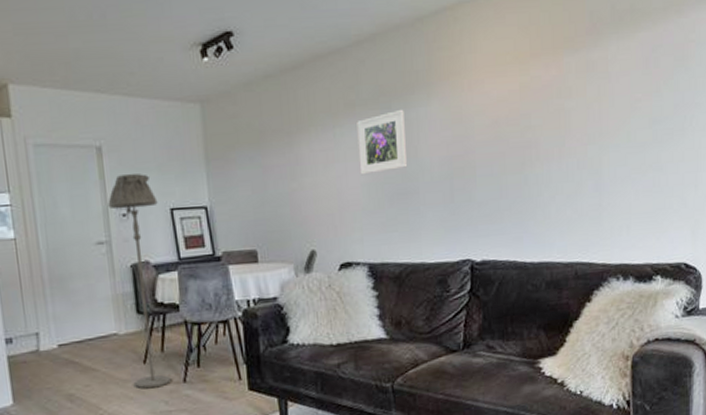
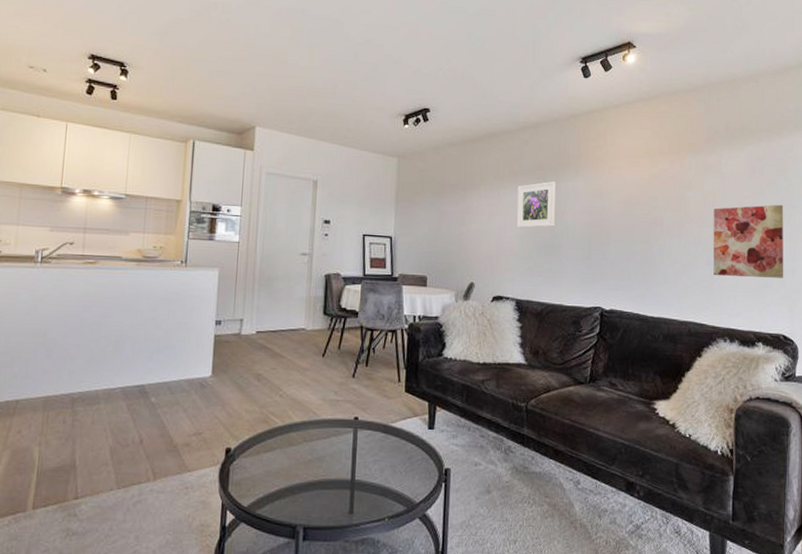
floor lamp: present [108,174,172,389] -> none [312,204,354,379]
wall art: none [599,103,685,203] -> present [713,204,784,278]

